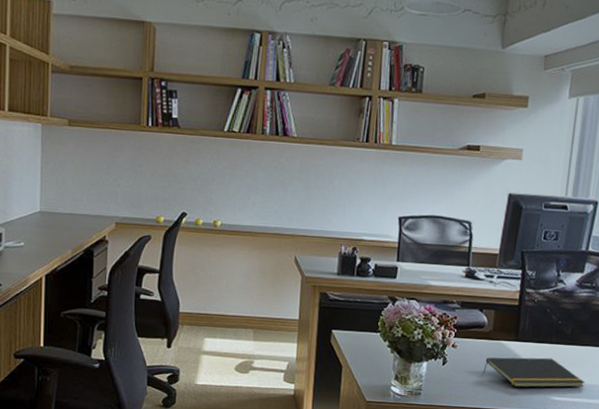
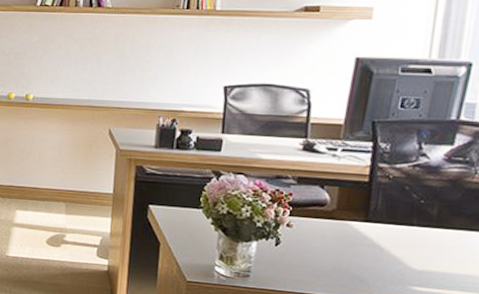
notepad: present [483,357,585,388] -> none [324,239,457,278]

